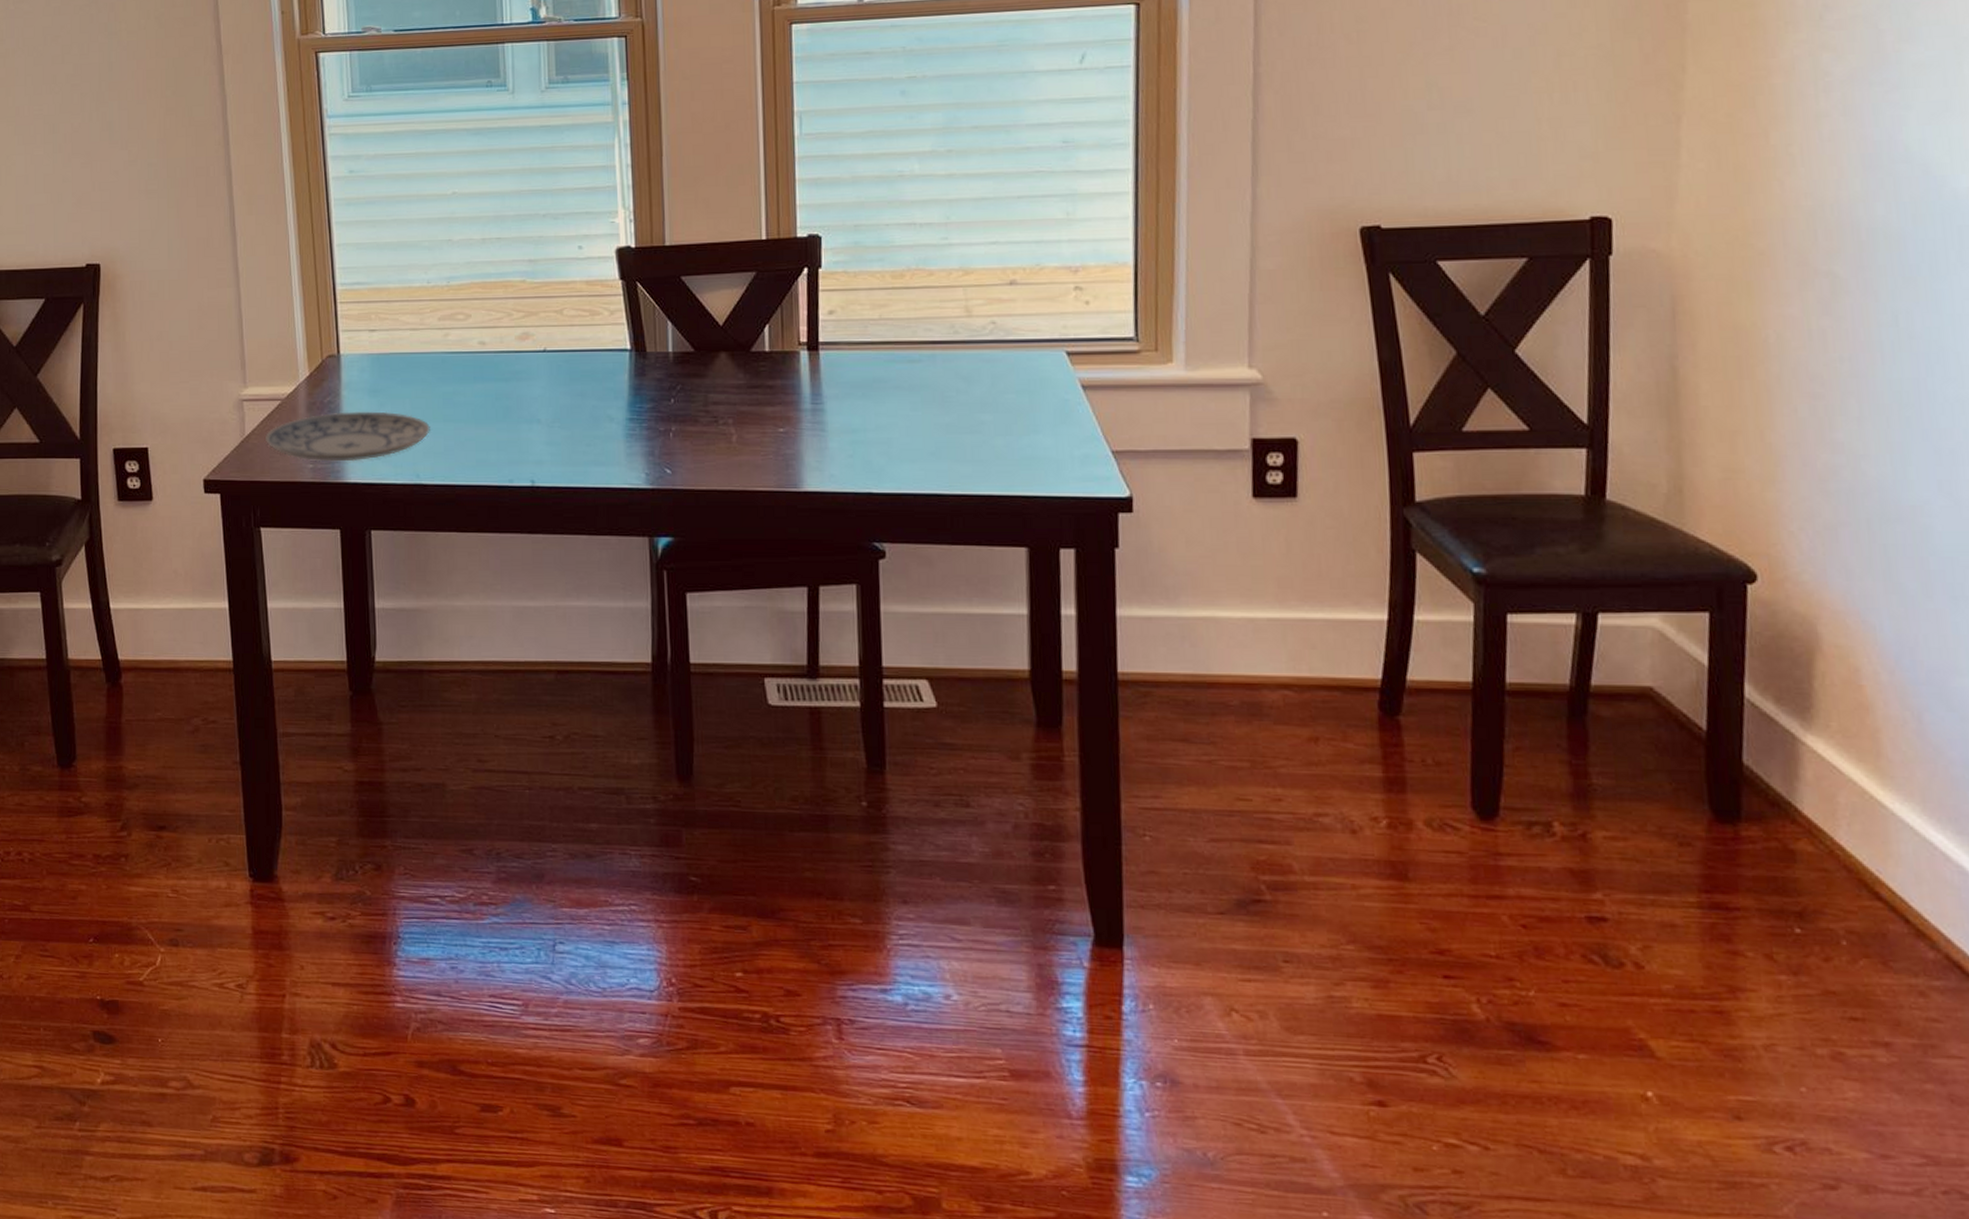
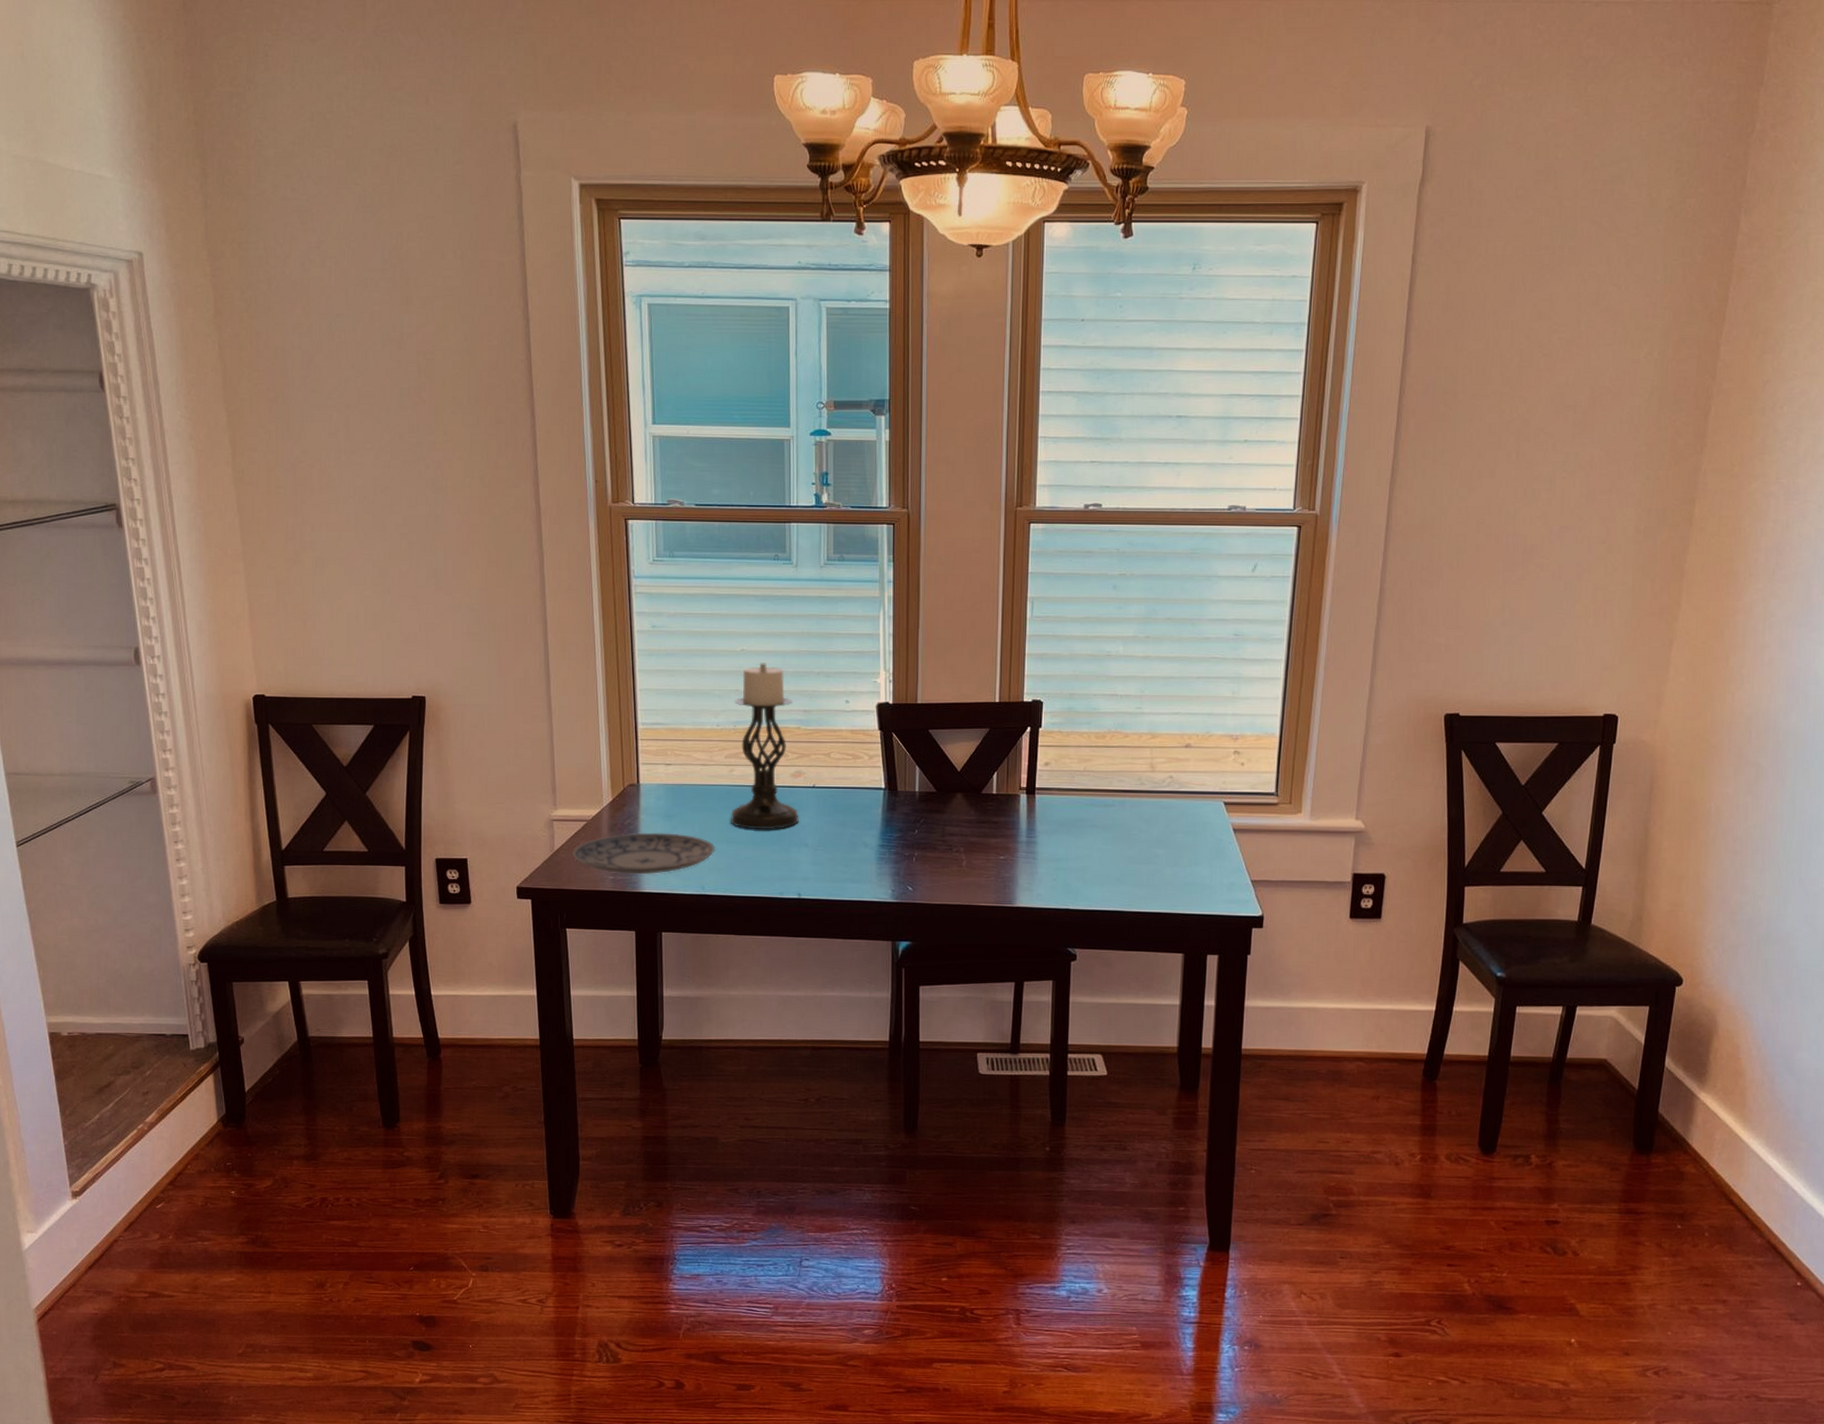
candle holder: none [446,206,530,405] -> present [731,663,800,830]

